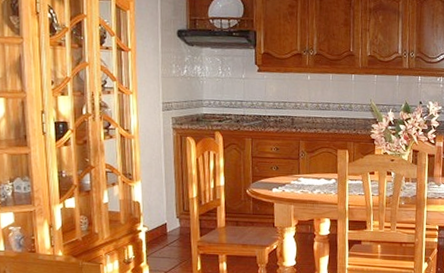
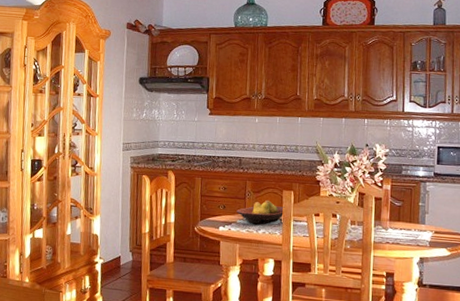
fruit bowl: none [290,159,340,185] -> present [236,199,285,225]

